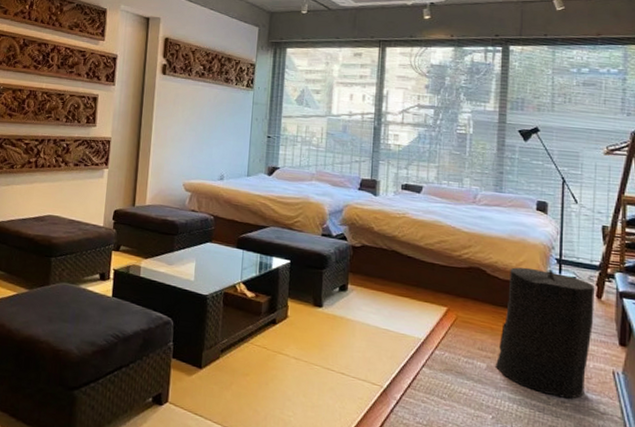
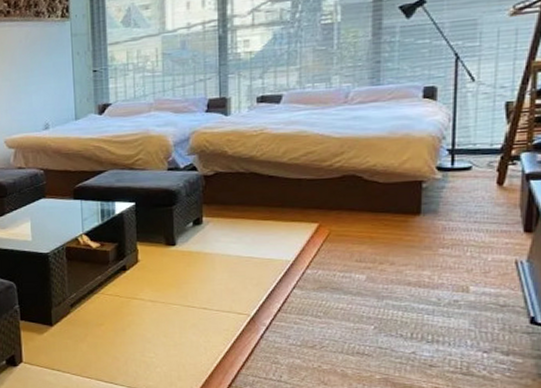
trash can: present [495,267,595,399] -> none [376,162,495,297]

